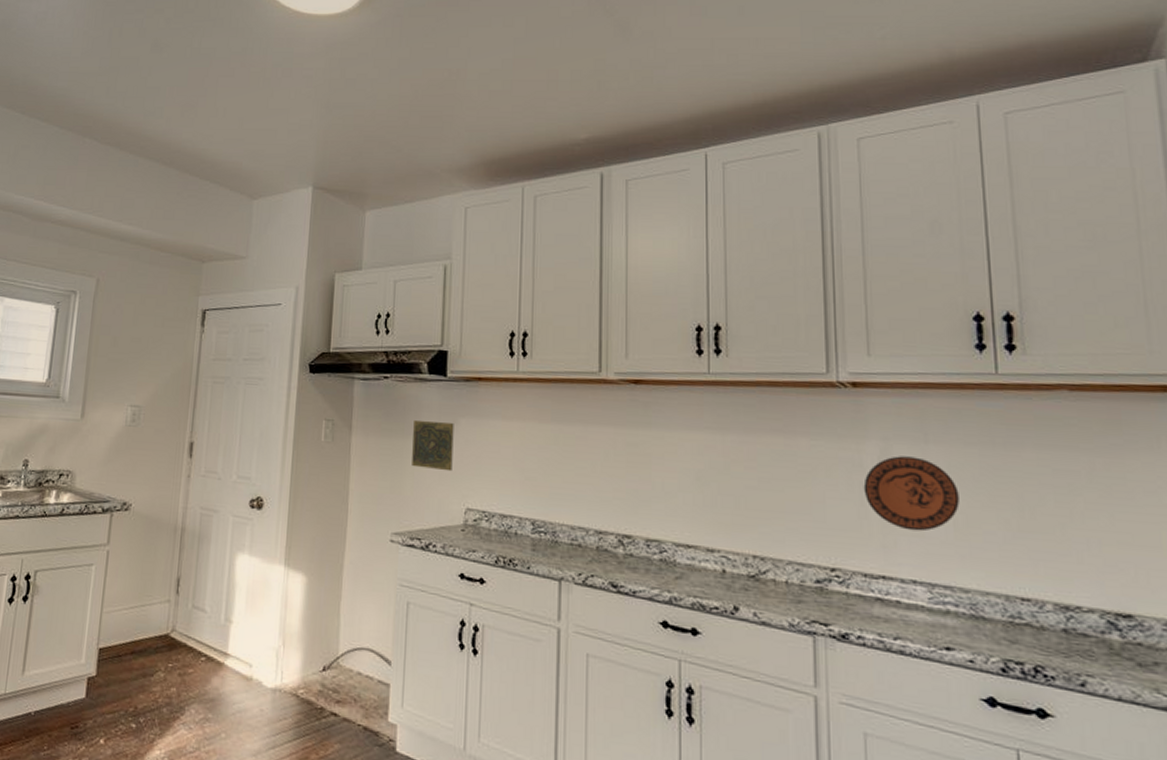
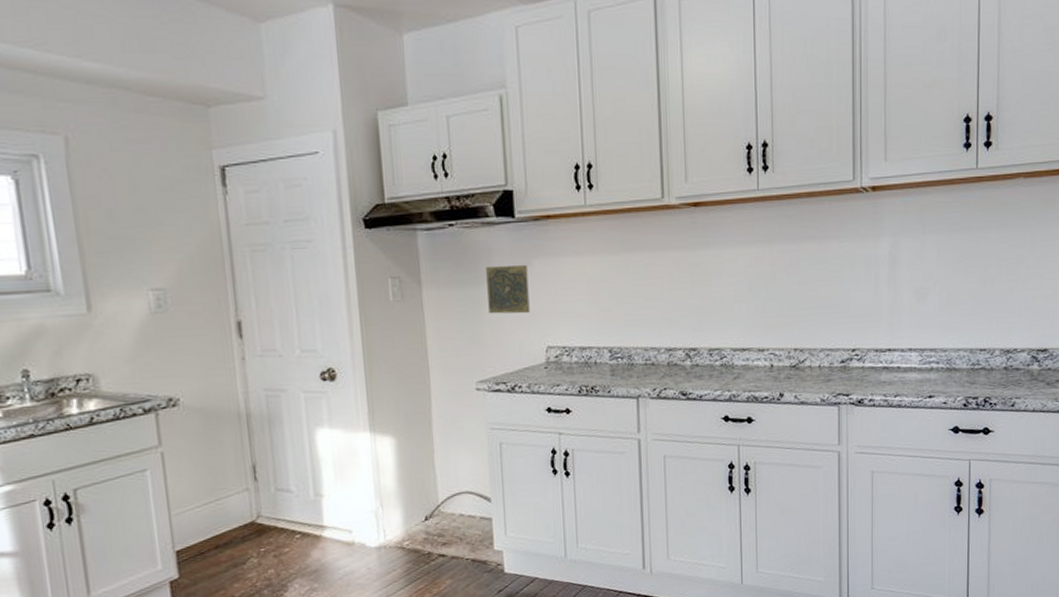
decorative plate: present [863,456,960,532] -> none [878,247,945,309]

